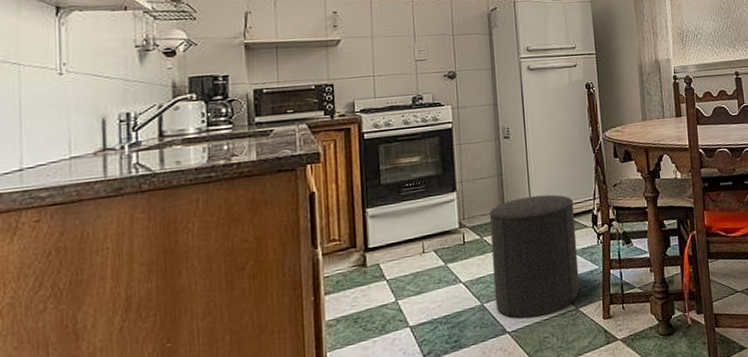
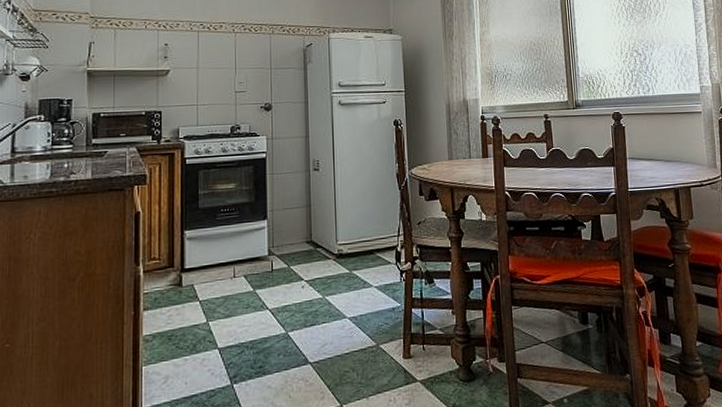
stool: present [489,194,580,318] -> none [296,228,382,350]

